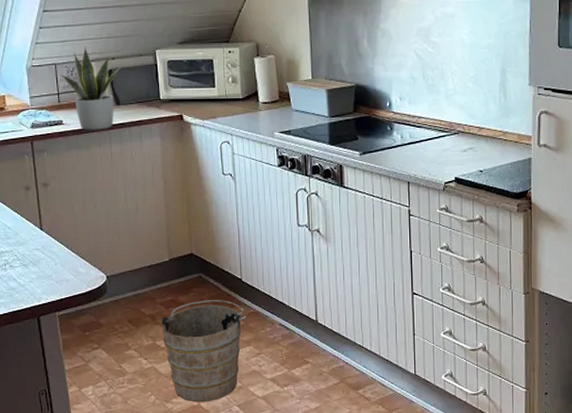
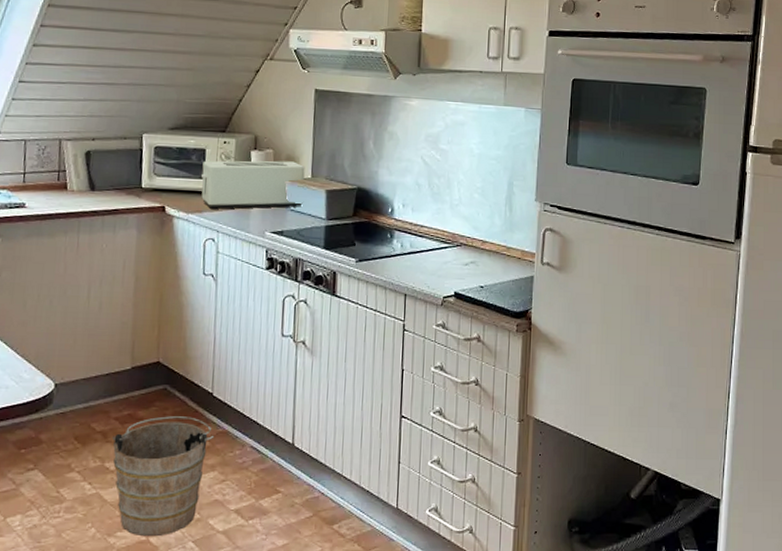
potted plant: present [61,46,123,131] -> none [30,123,104,218]
toaster: none [211,65,307,114] -> present [200,160,305,209]

